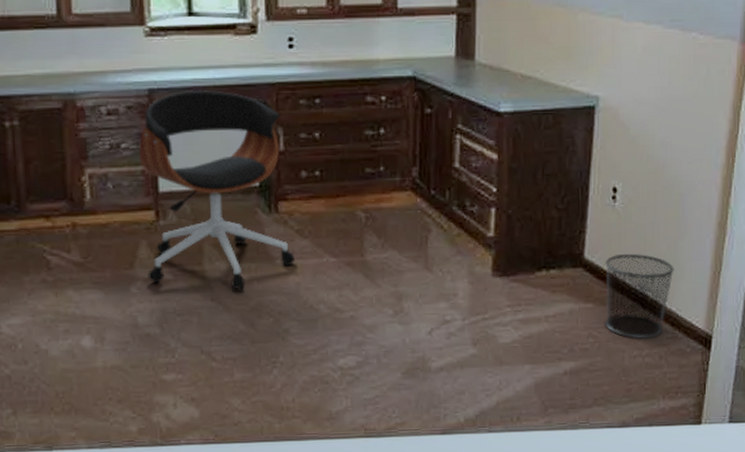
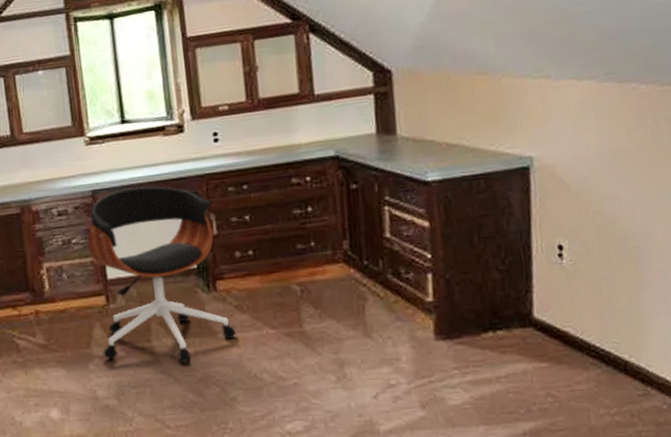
waste bin: present [605,253,674,339] -> none [557,310,639,397]

